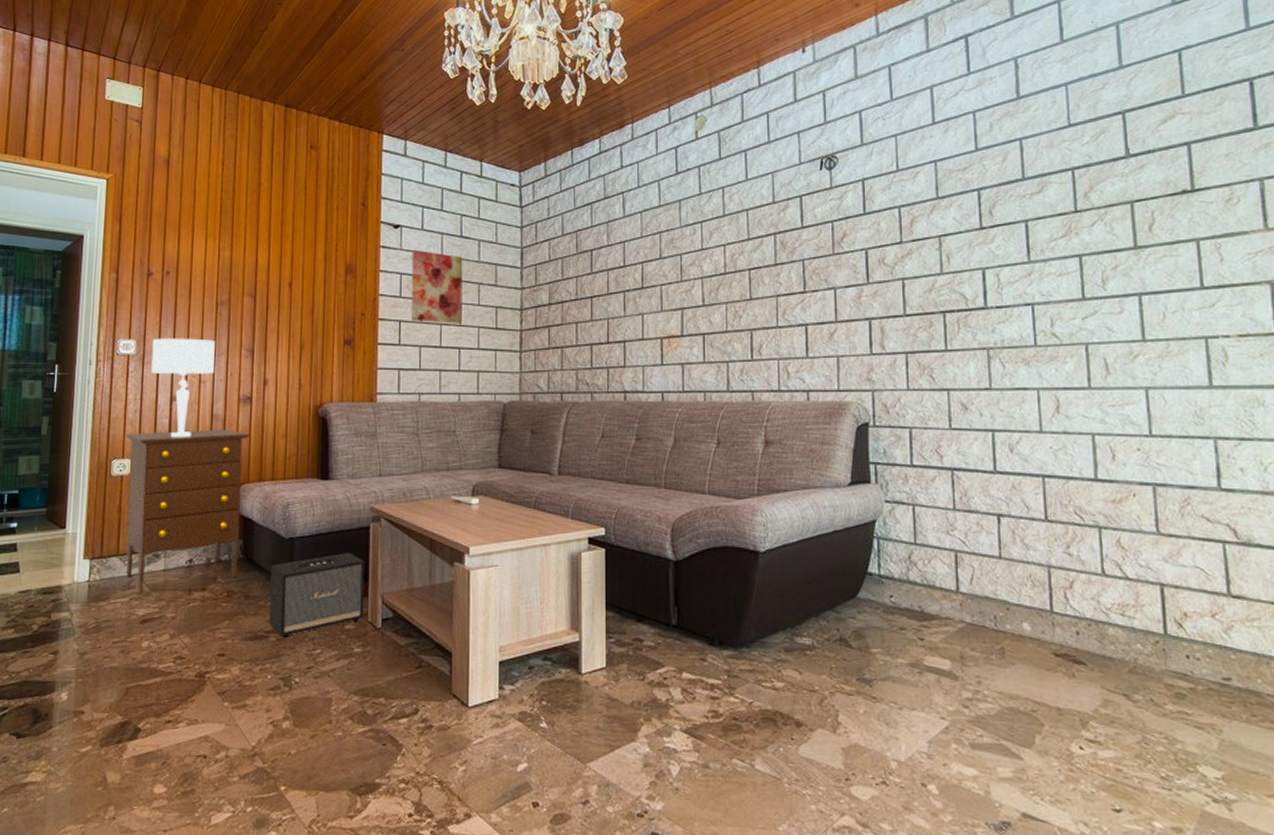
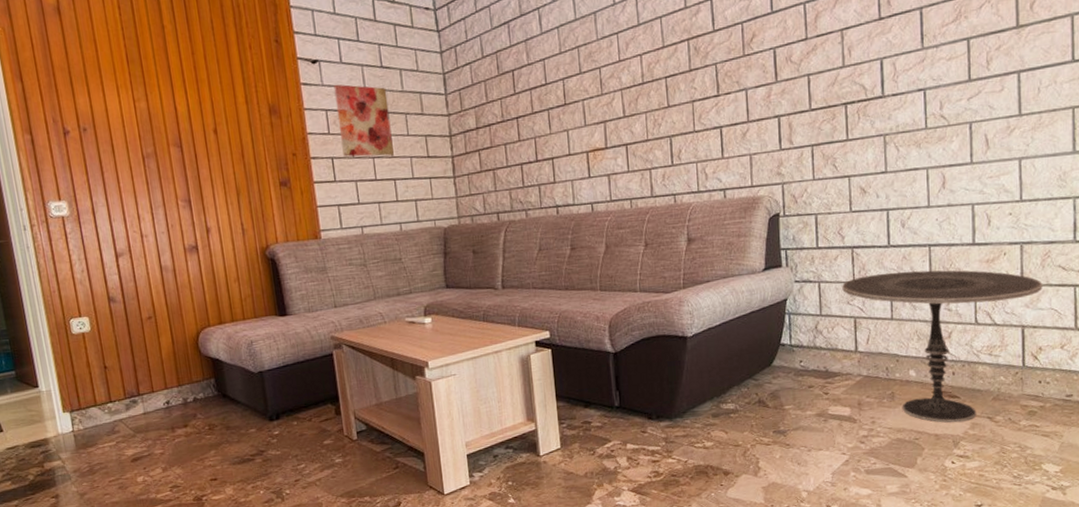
dresser: present [124,429,250,594] -> none [77,279,216,437]
table lamp: present [151,338,215,437] -> none [84,193,155,292]
speaker: present [269,553,365,638] -> none [246,379,340,459]
side table: none [940,502,1183,697] -> present [842,270,1042,423]

